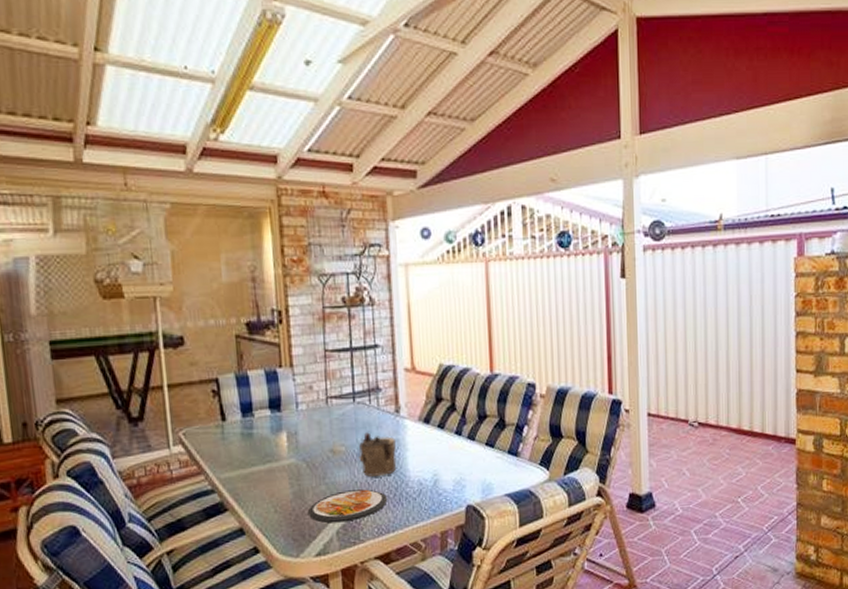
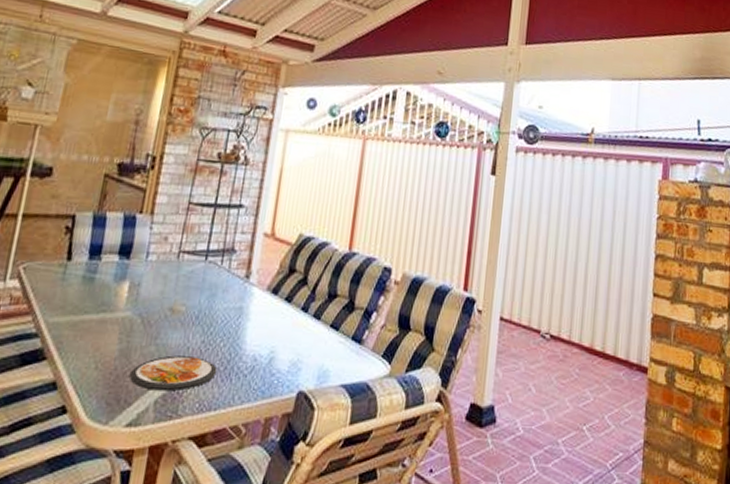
teapot: present [359,432,397,477] -> none [197,294,239,345]

